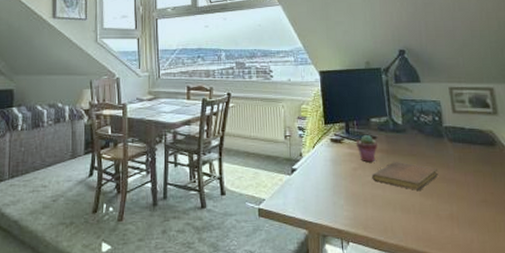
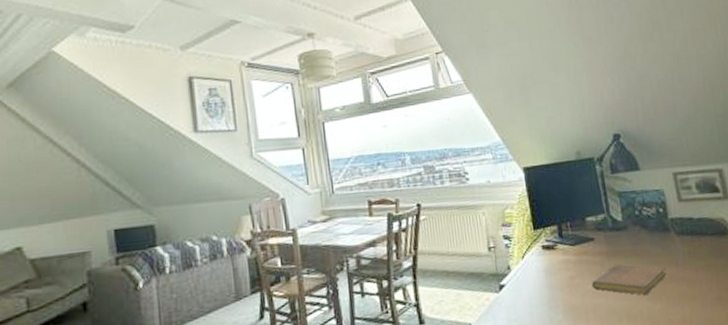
potted succulent: present [356,135,377,162] -> none [571,237,596,268]

